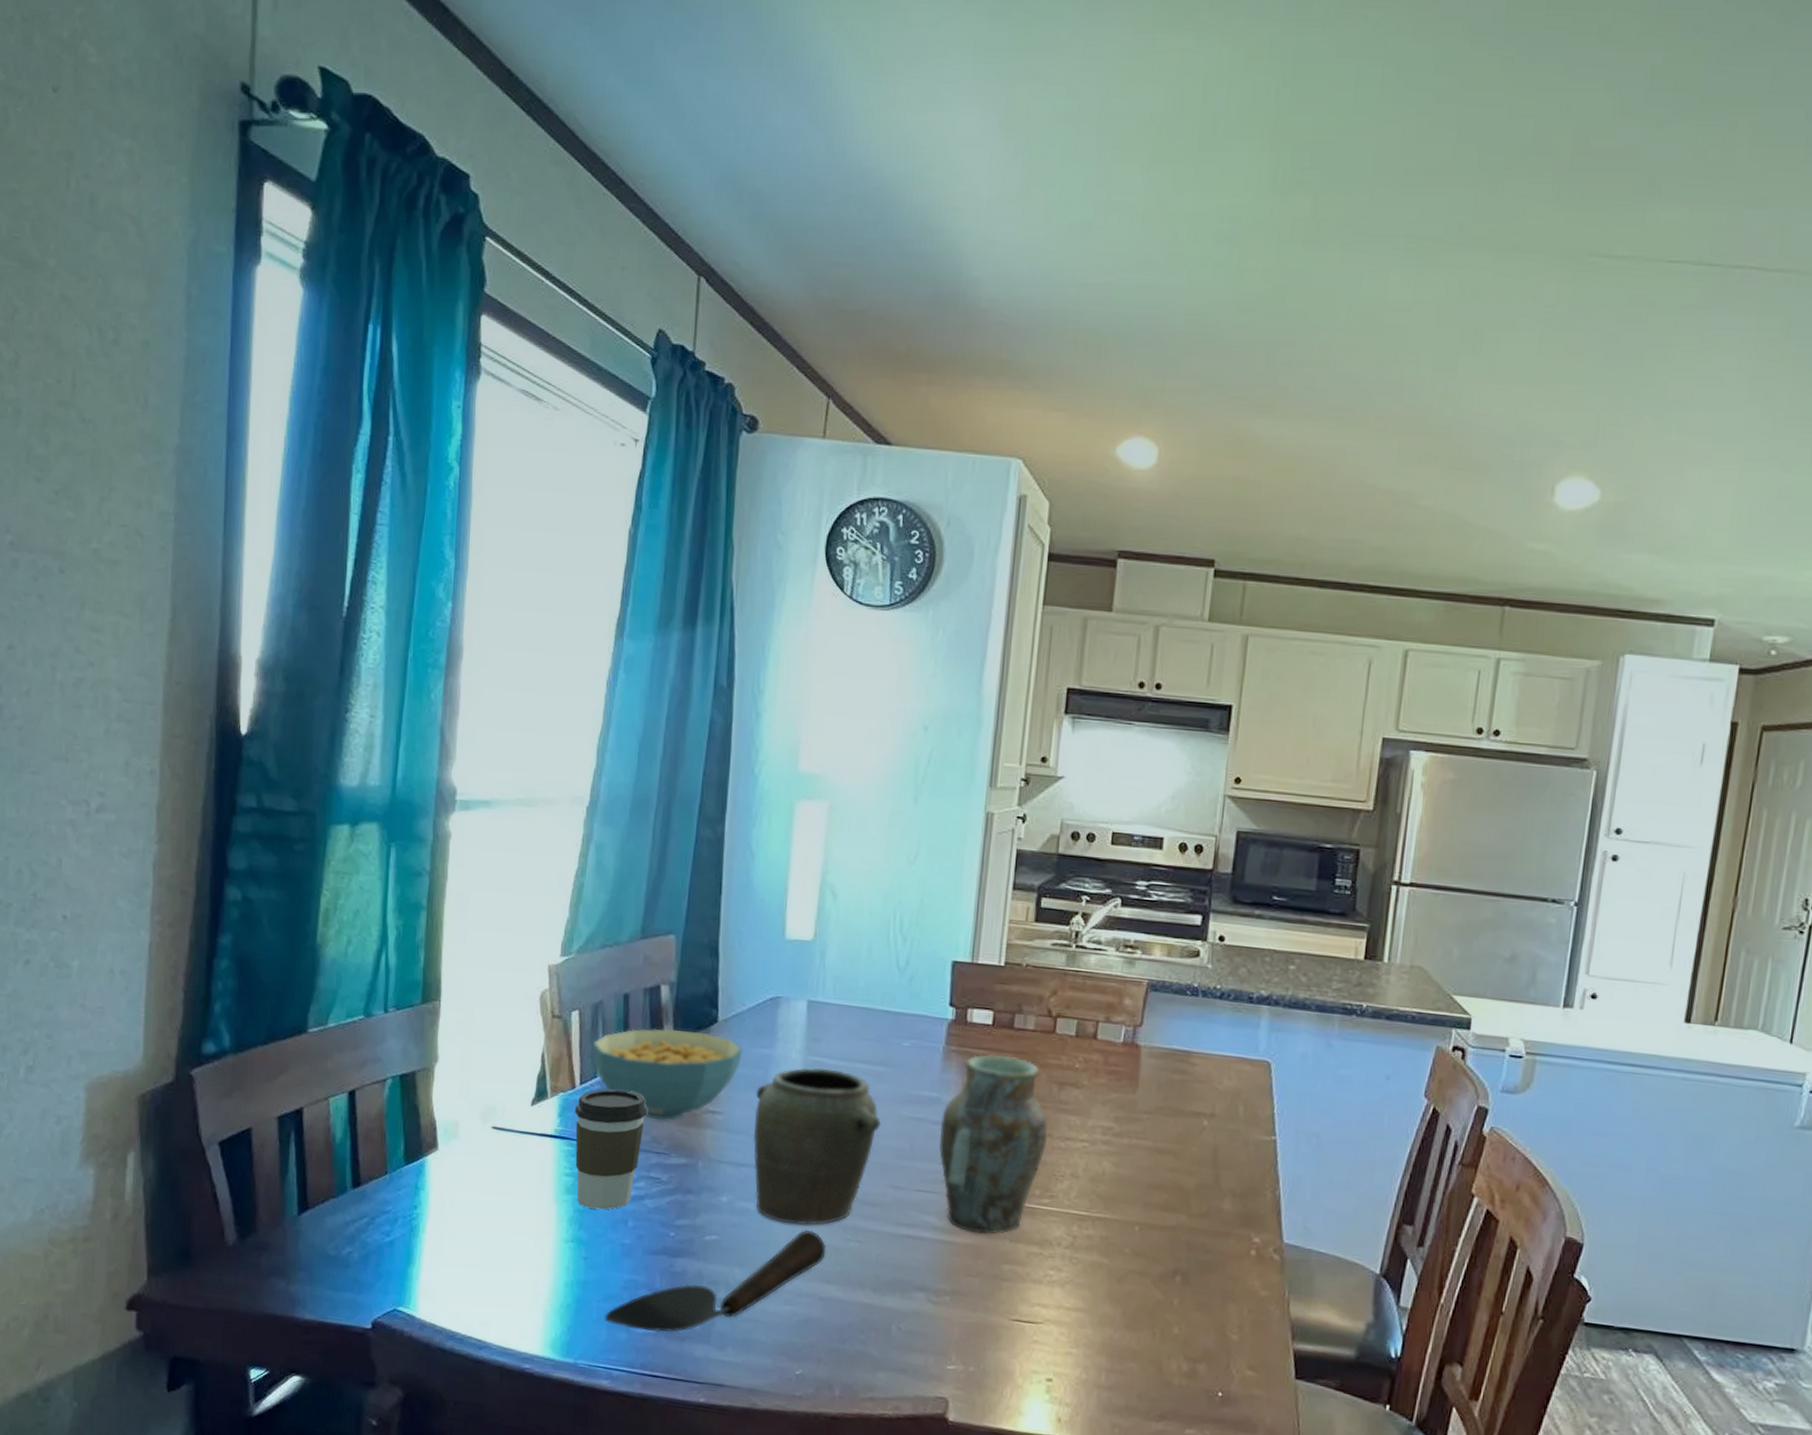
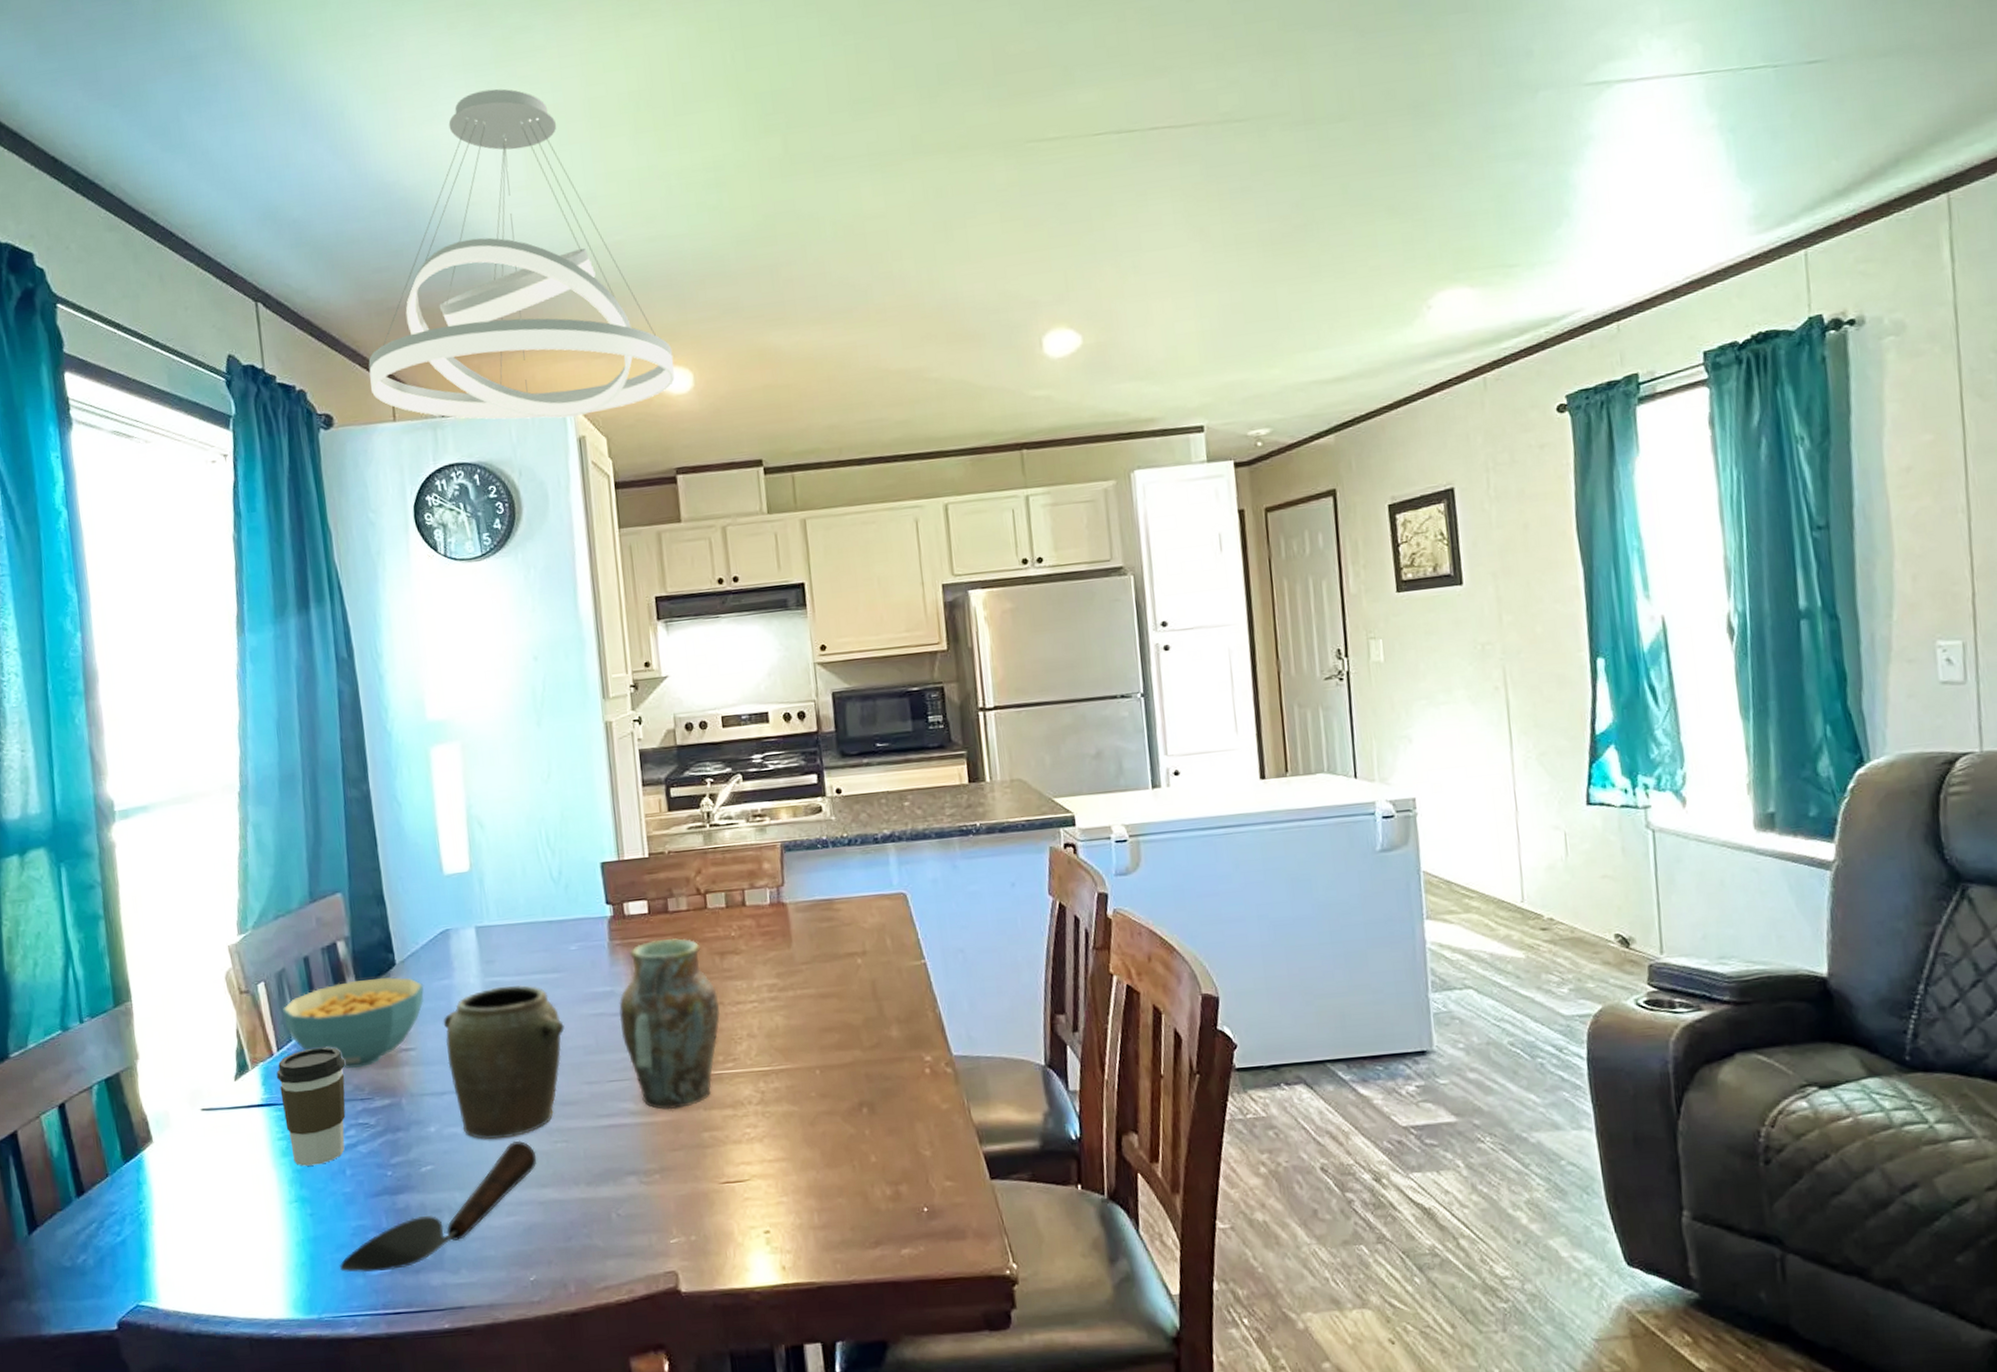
pendant light: none [804,81,1142,472] -> present [368,89,675,420]

